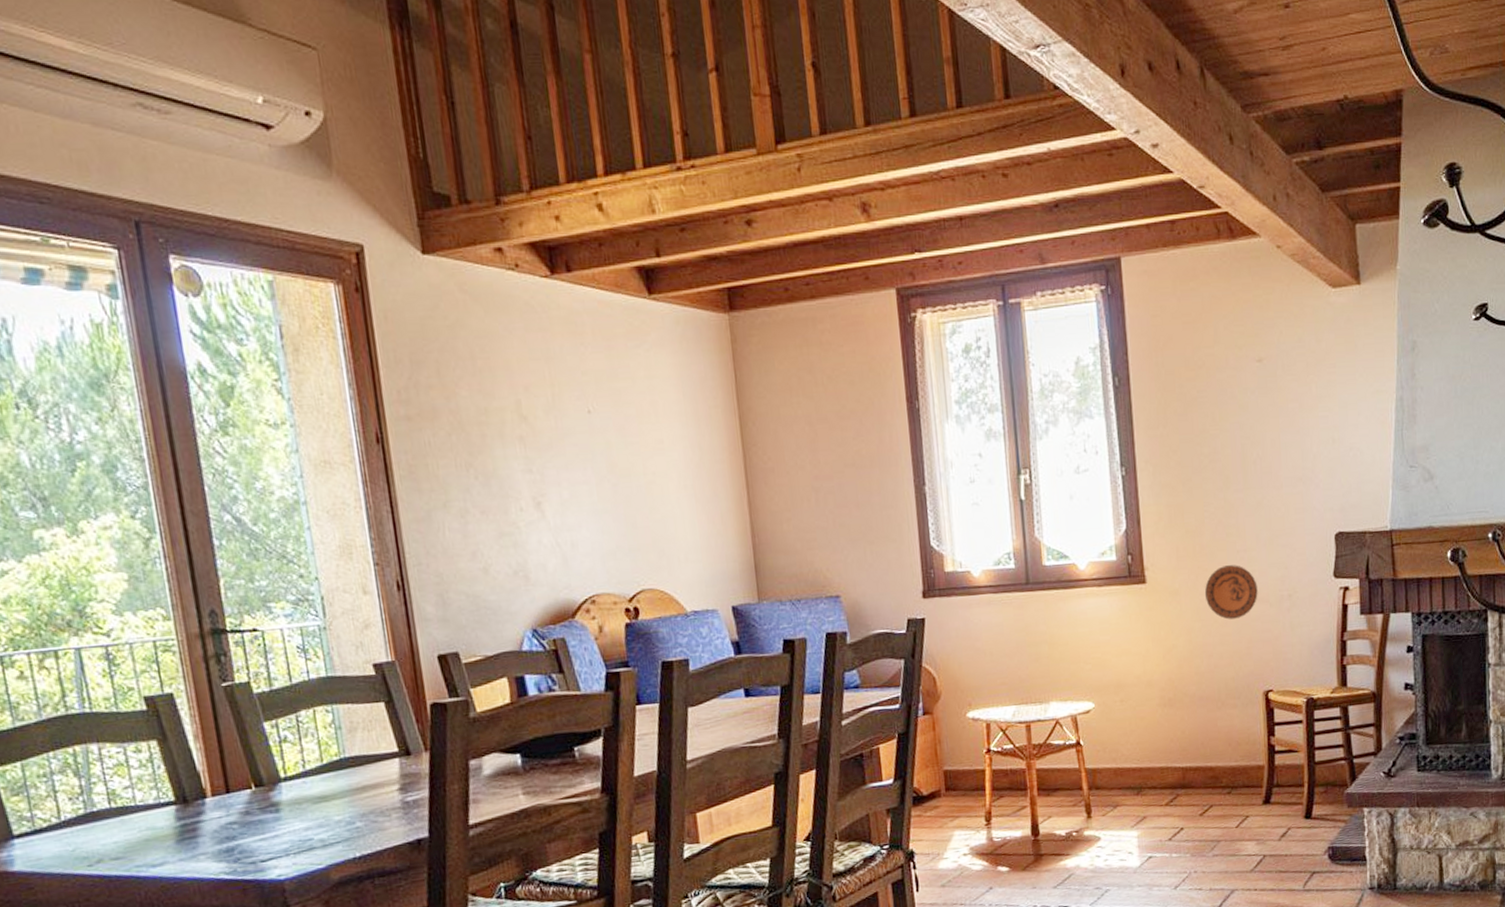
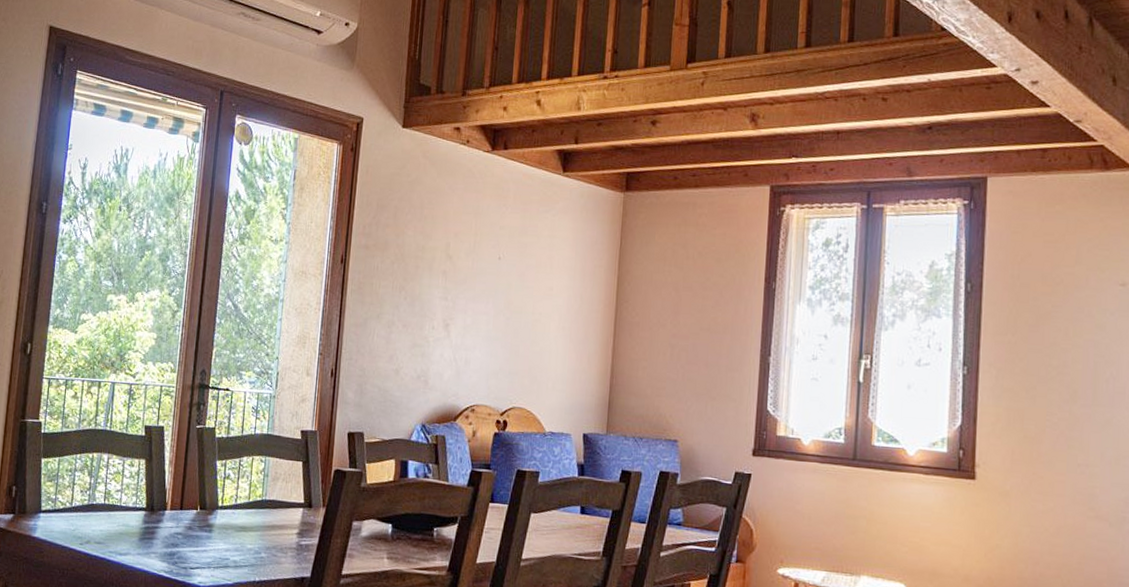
decorative plate: present [1204,565,1258,620] -> none [1037,476,1097,532]

